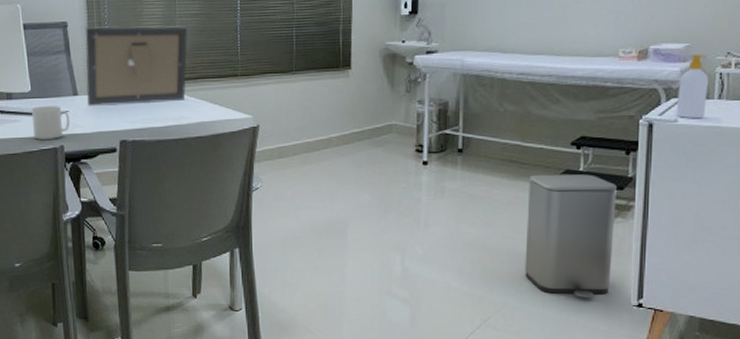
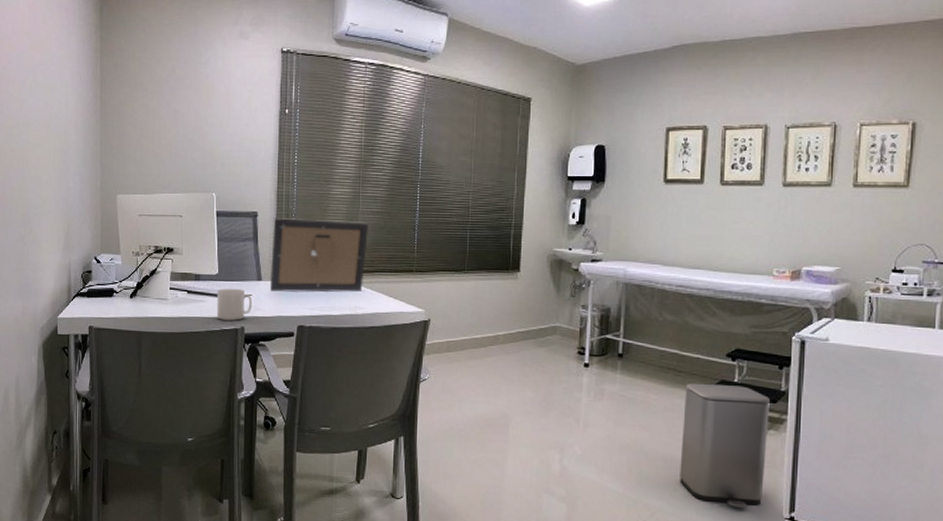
soap bottle: present [676,54,709,119] -> none [827,277,859,339]

